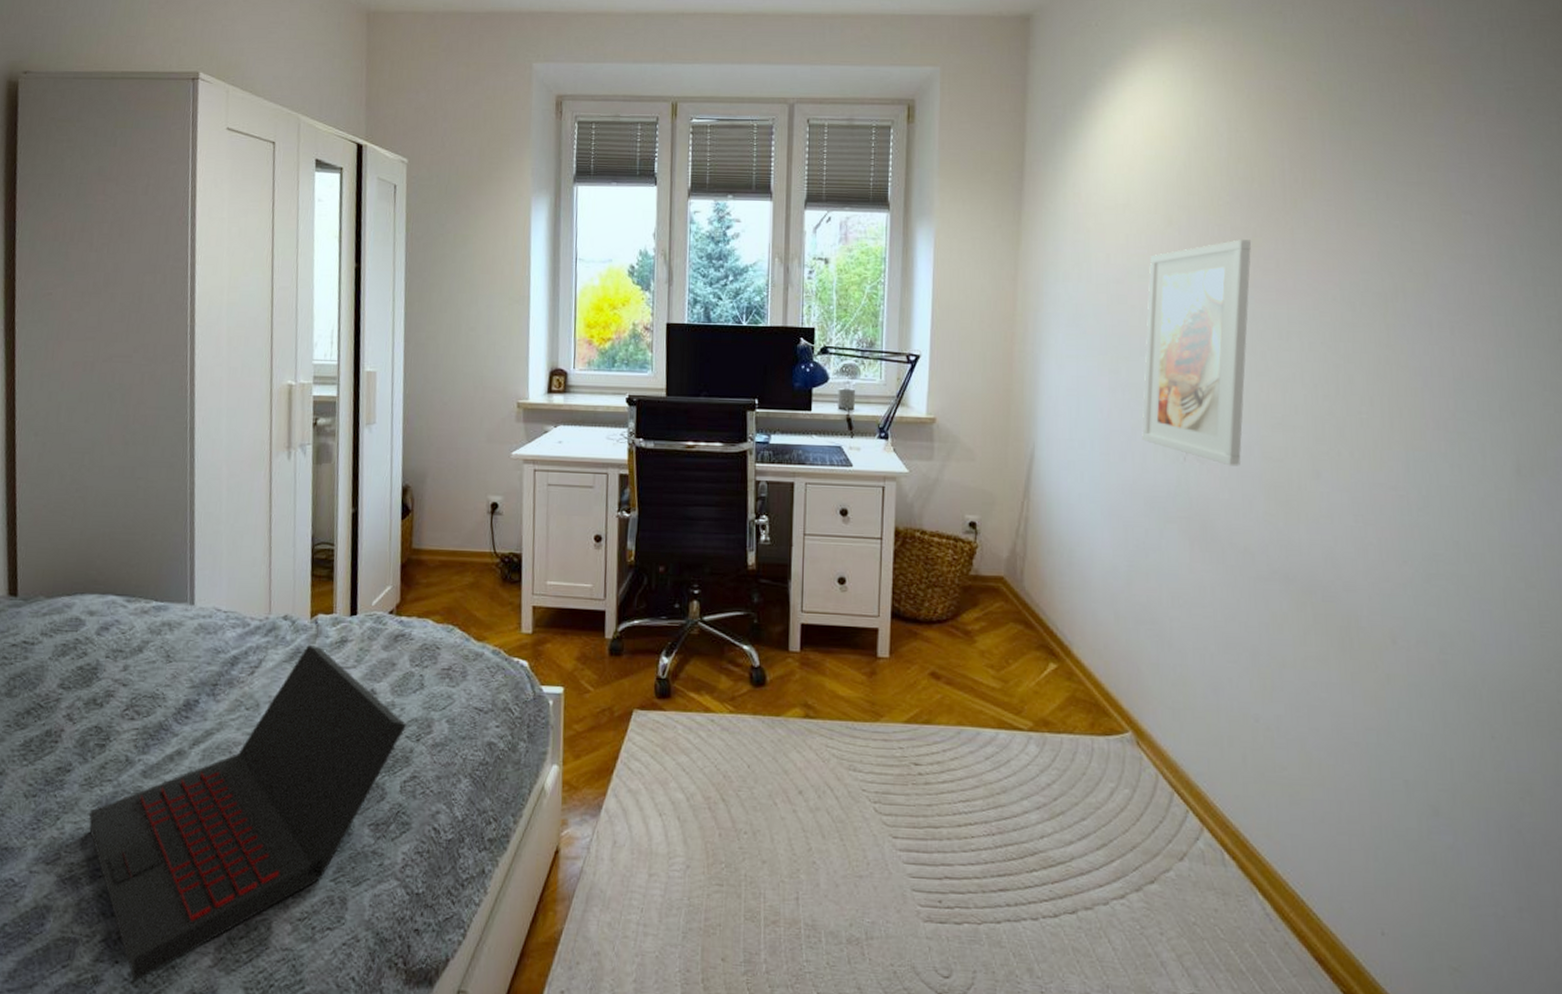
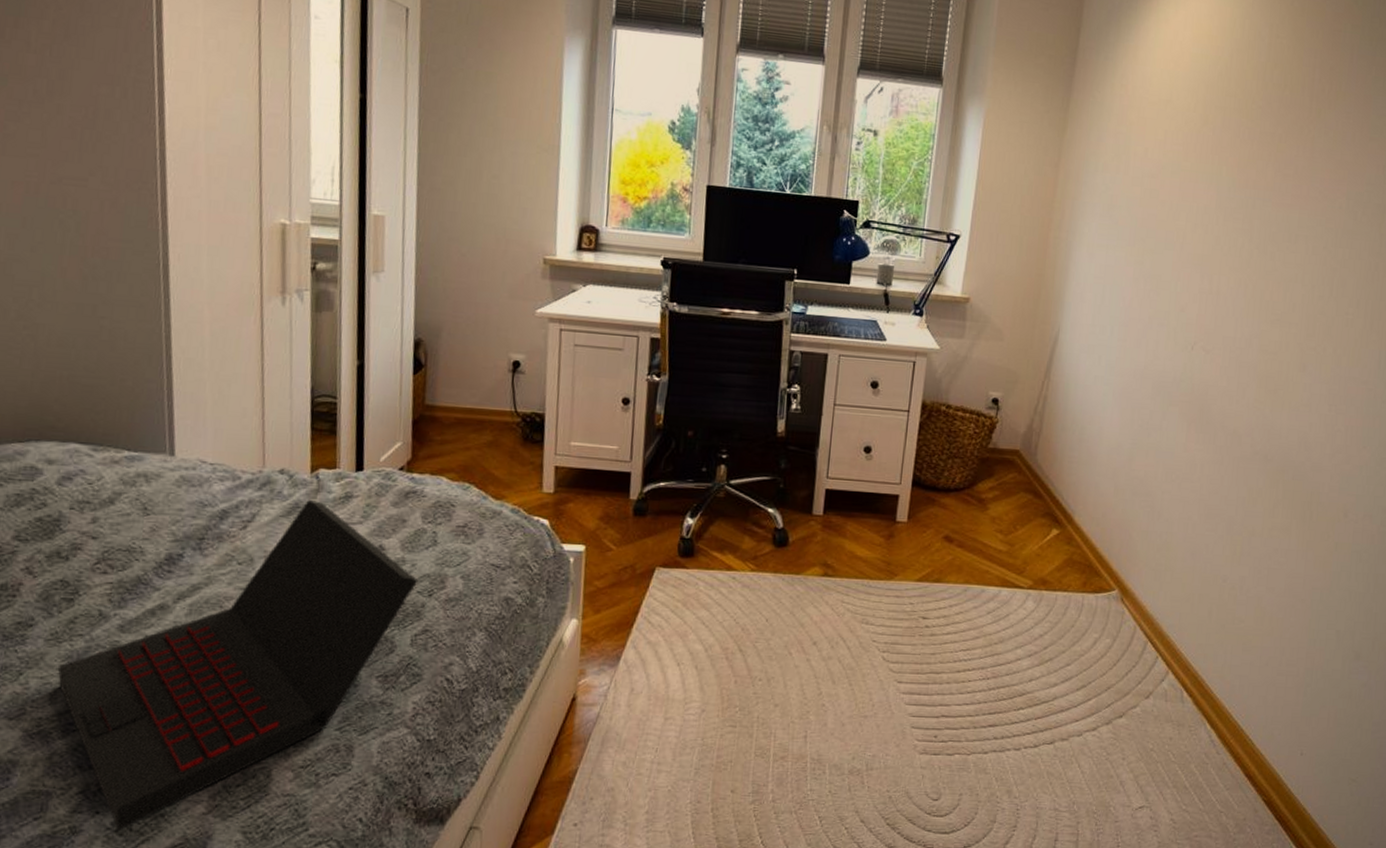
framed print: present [1142,238,1251,466] -> none [1157,143,1276,357]

